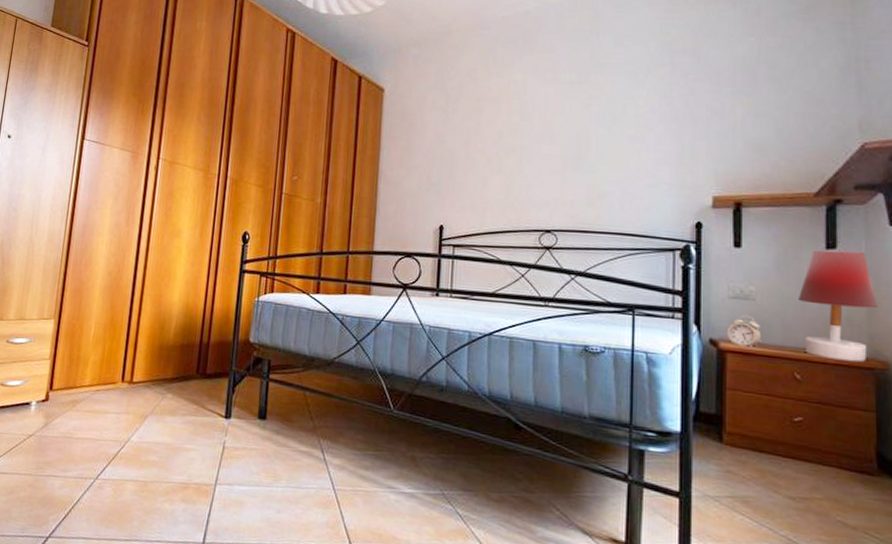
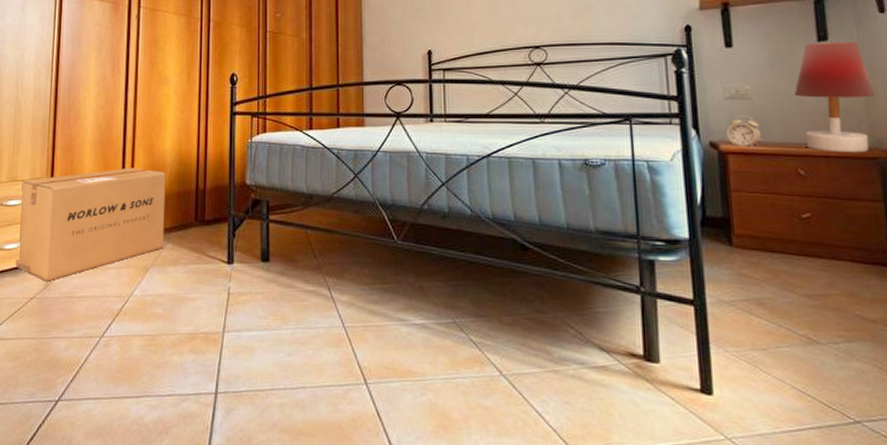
box: none [17,315,172,421] -> present [15,167,166,282]

